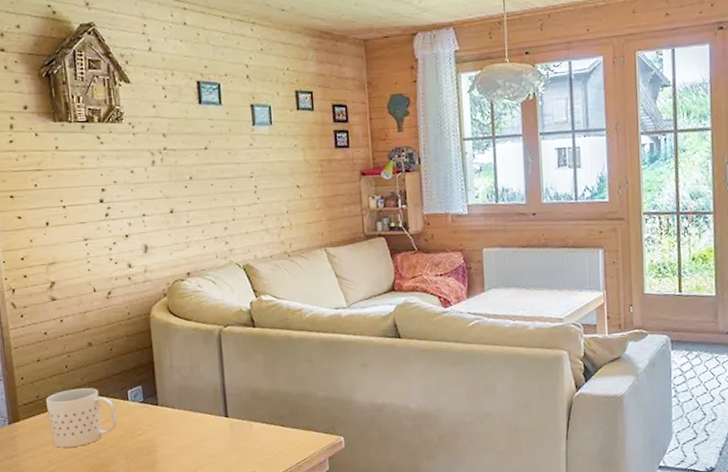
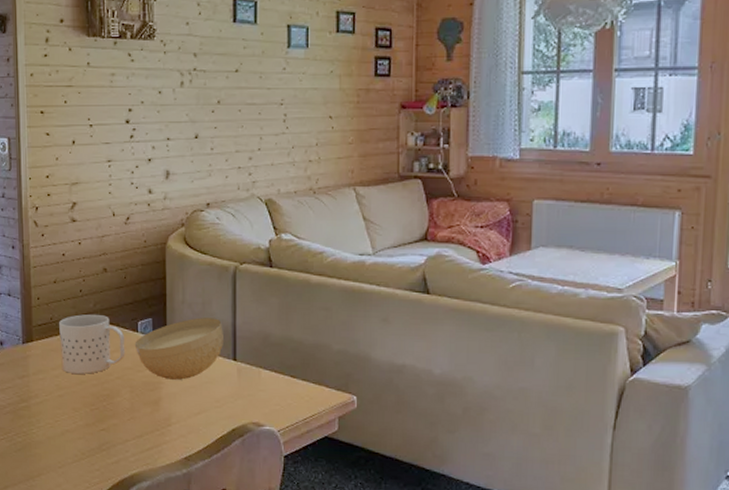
bowl: none [126,379,214,442] -> present [134,317,223,380]

